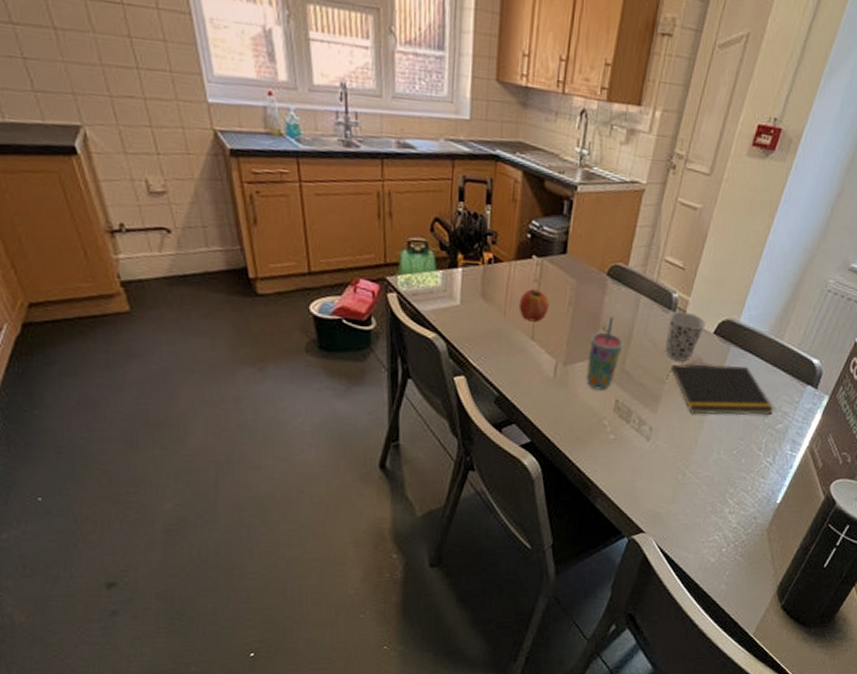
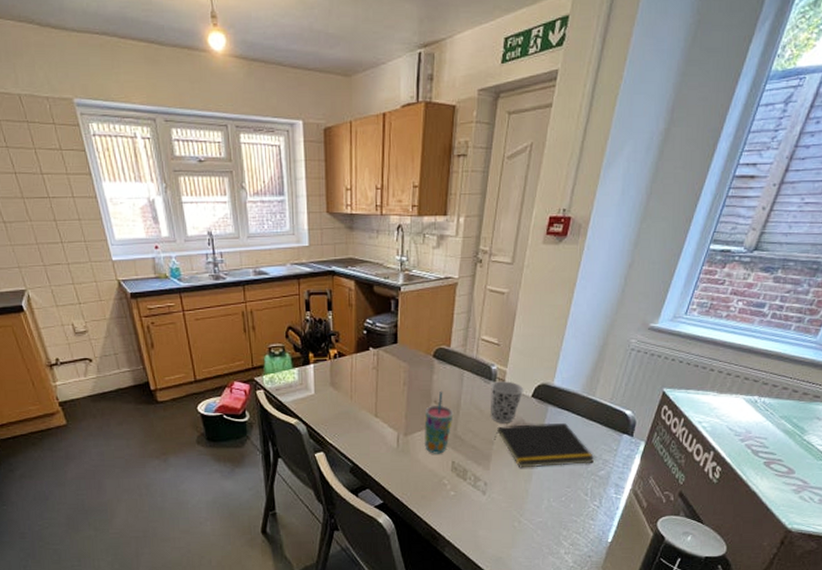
fruit: present [518,289,550,322] -> none [362,375,388,402]

